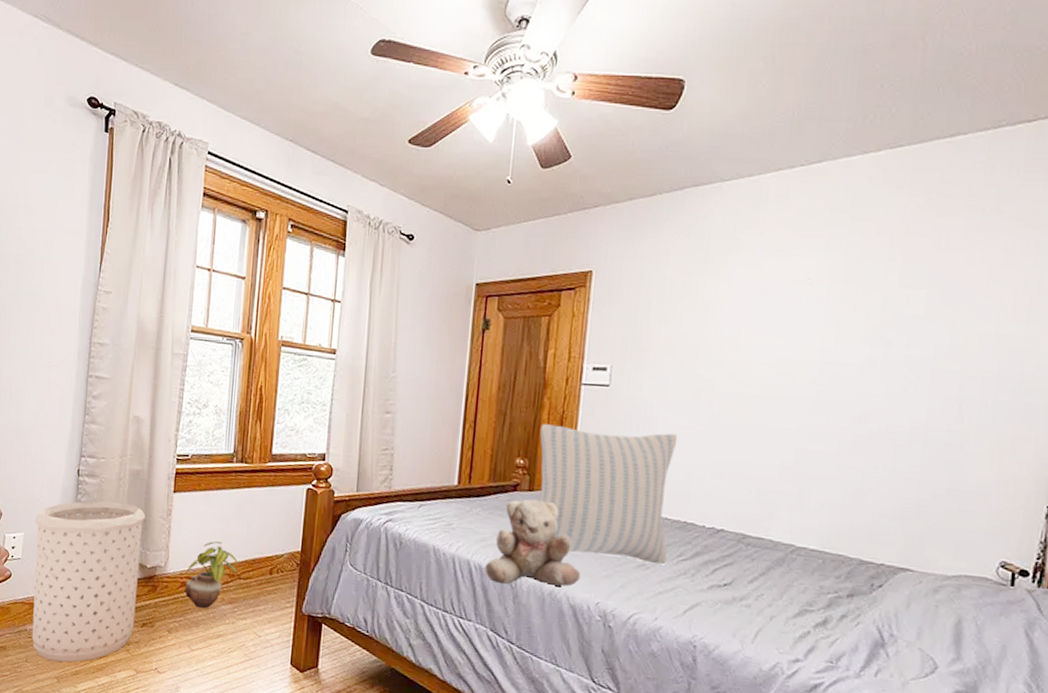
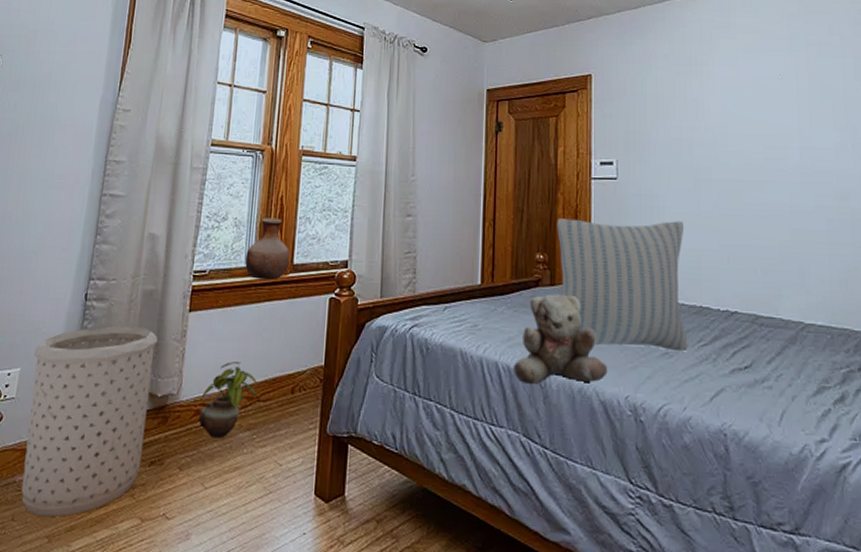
vase: none [225,406,269,468] -> present [245,217,291,280]

